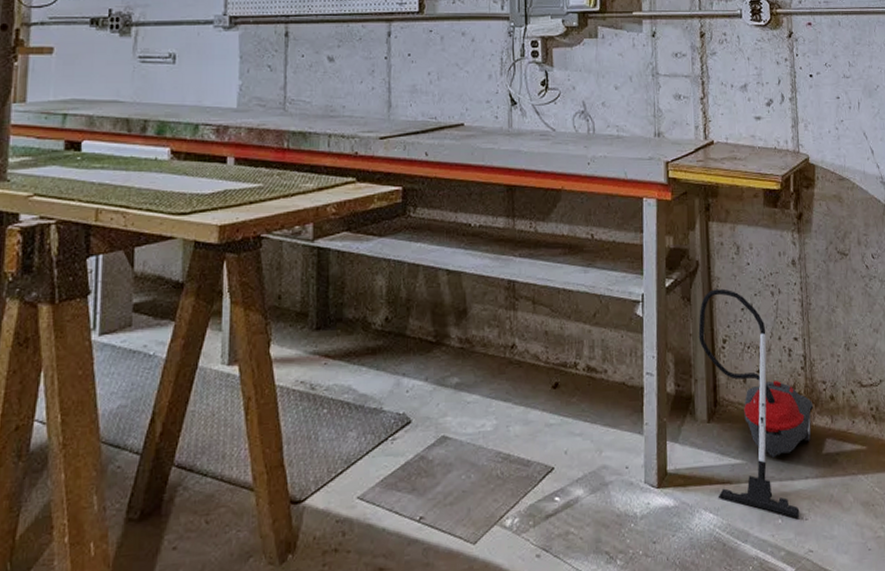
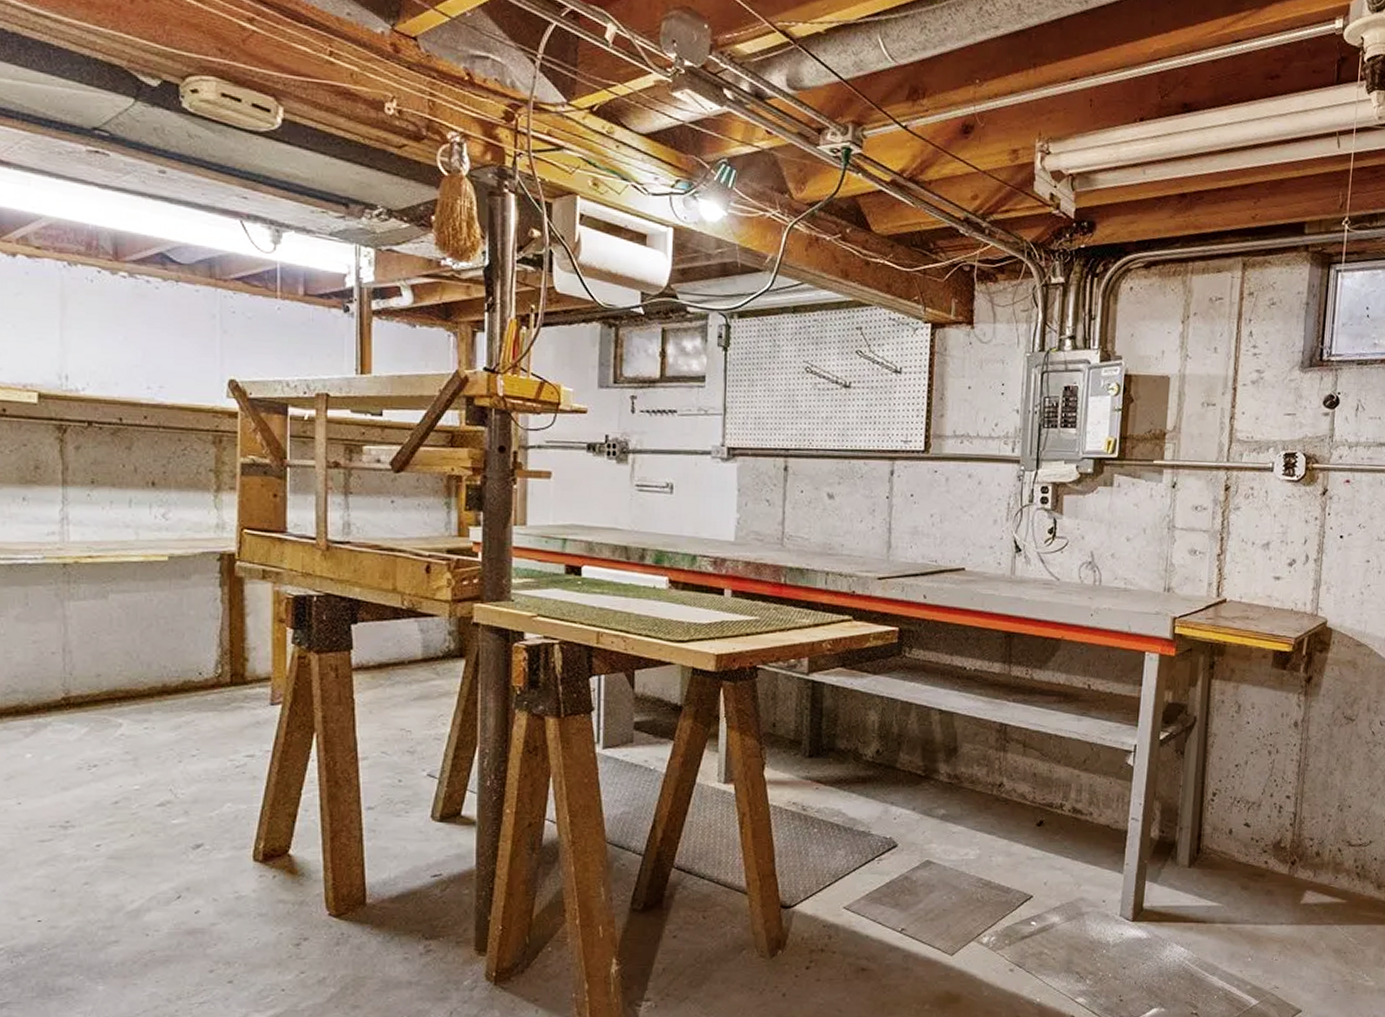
vacuum cleaner: present [698,288,814,518] -> none [1188,744,1298,958]

